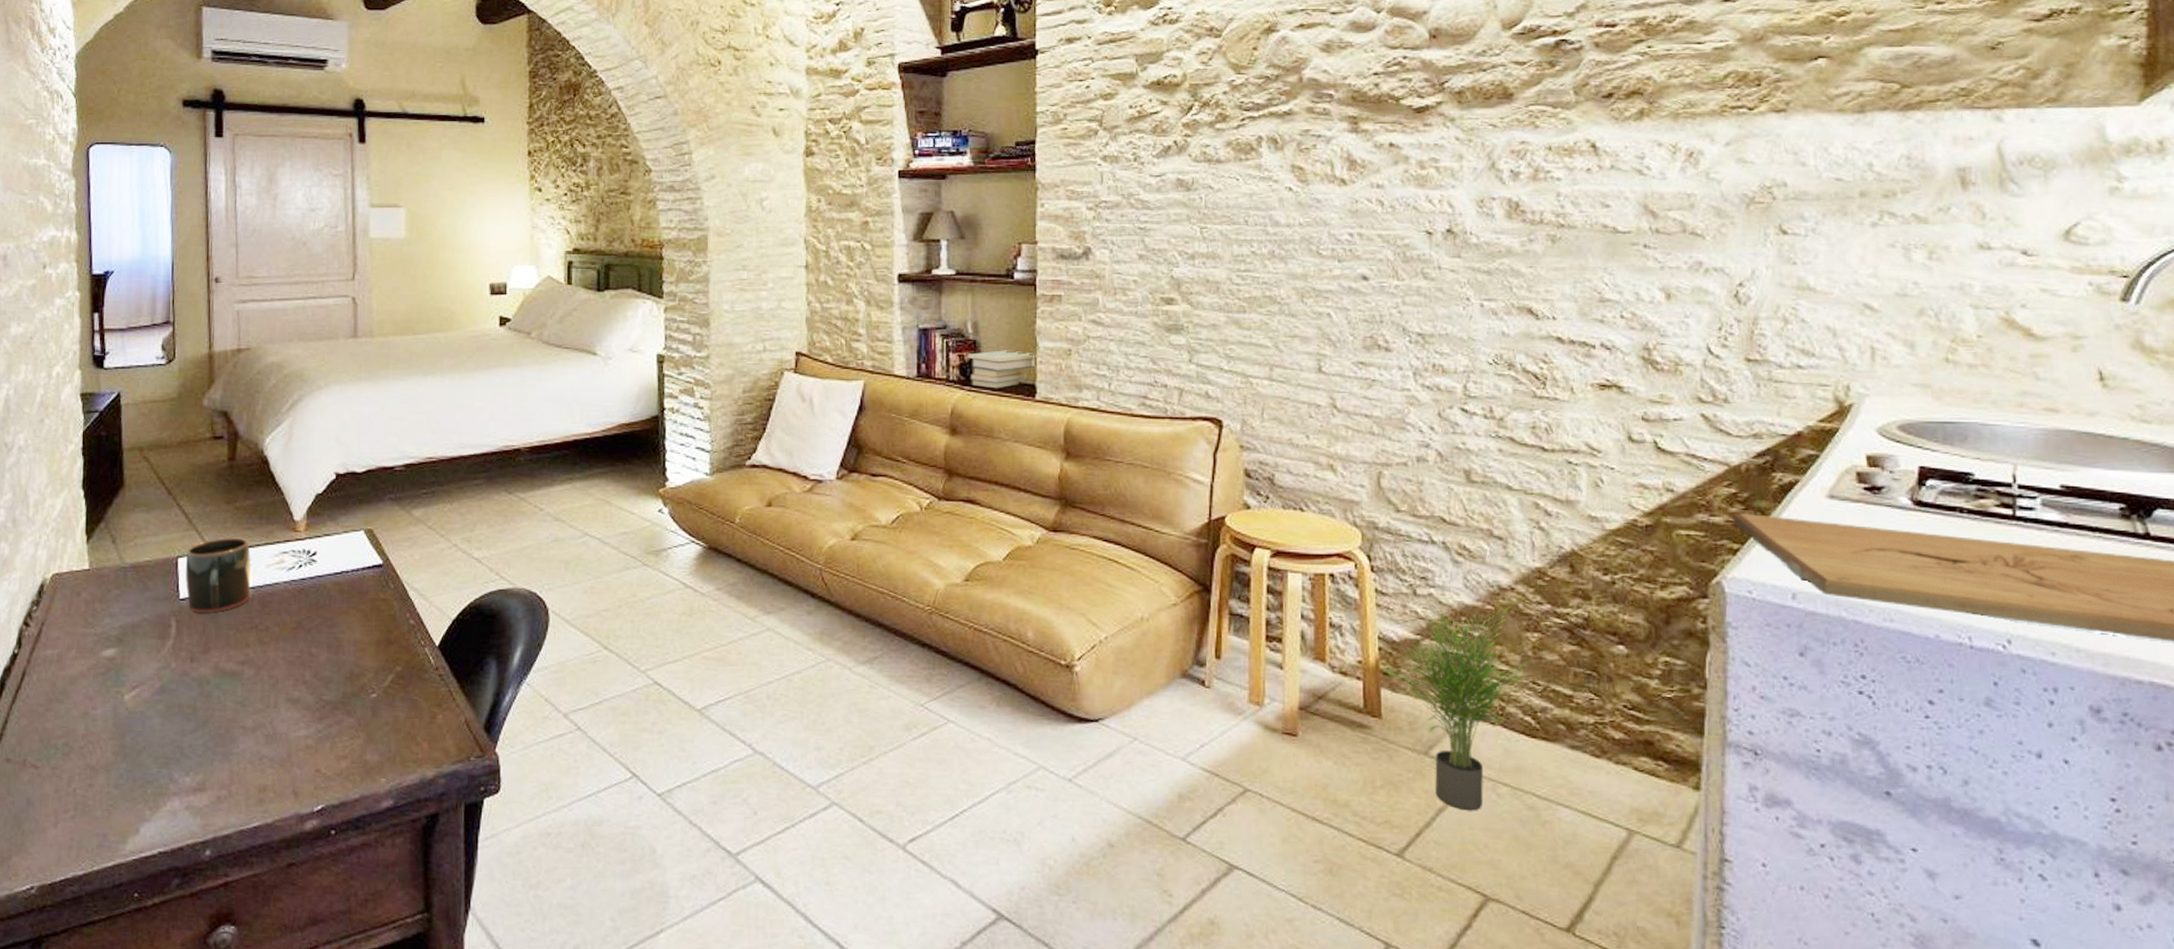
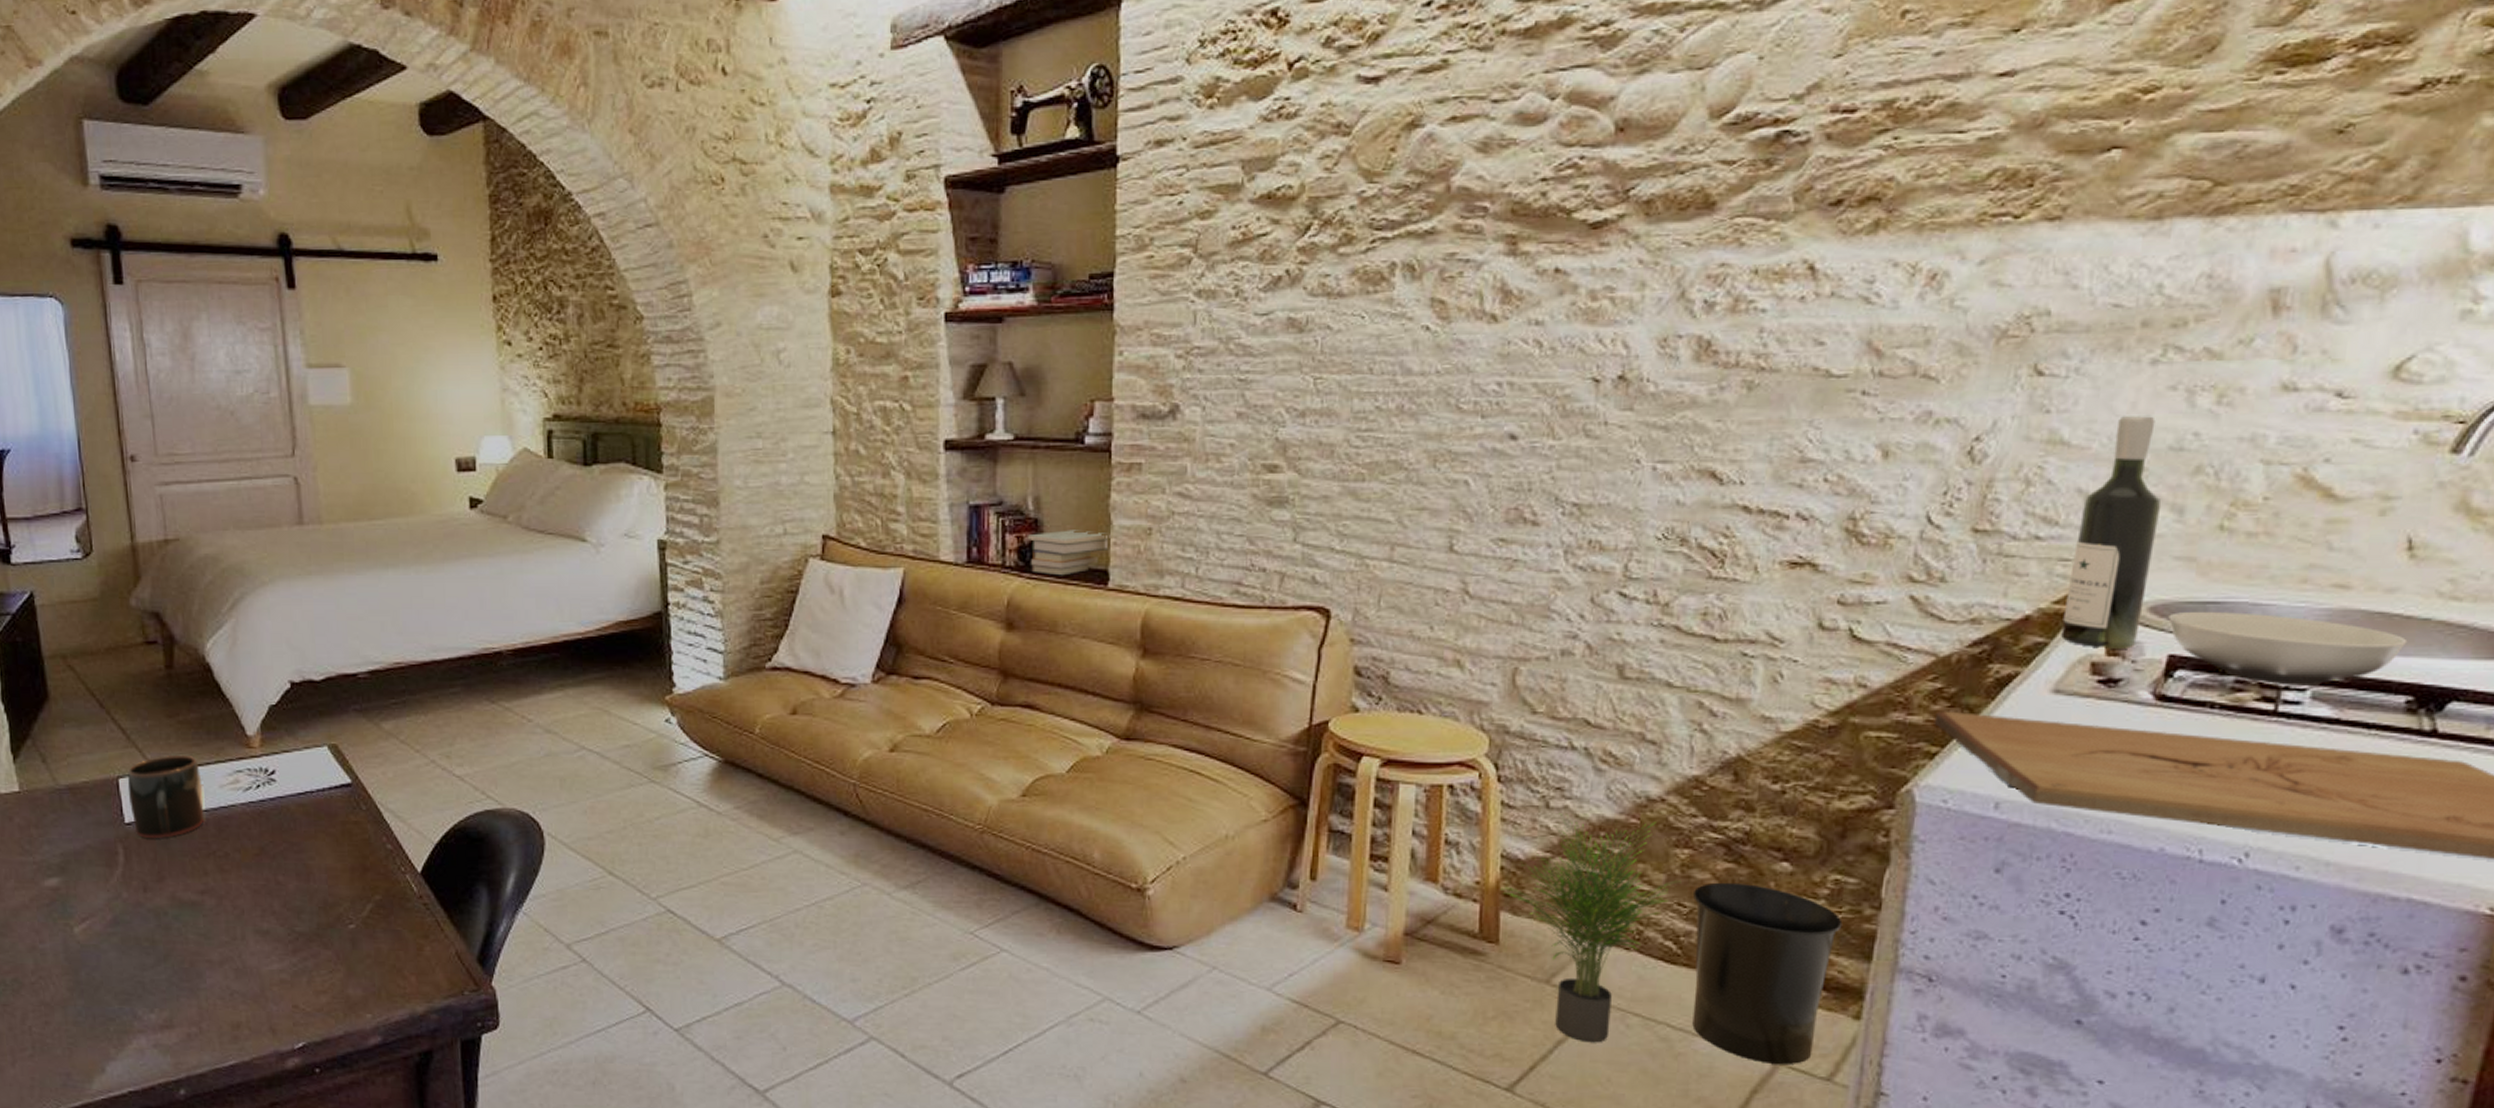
waste bin: none [1544,663,1675,832] -> present [1692,882,1843,1064]
bottle: none [1828,268,1896,461] -> present [2061,416,2162,649]
bowl: none [1915,429,2113,494] -> present [2168,611,2408,686]

